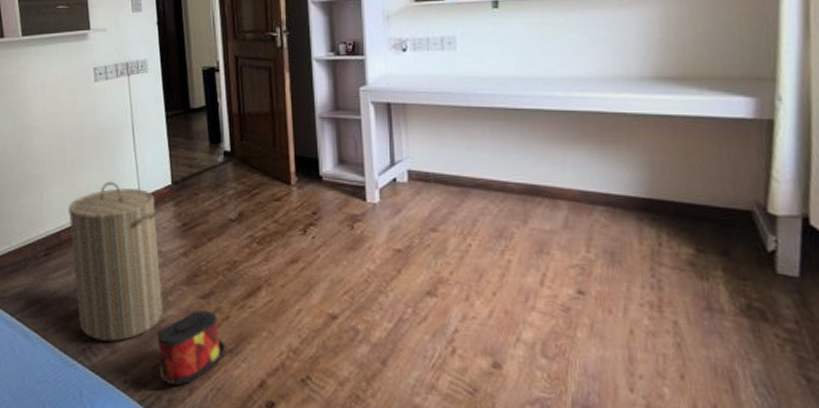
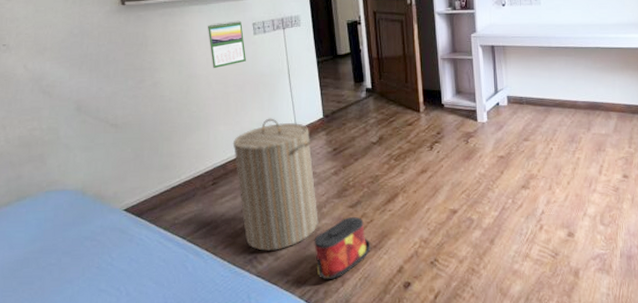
calendar: none [45,64,85,120] -> present [208,20,246,69]

